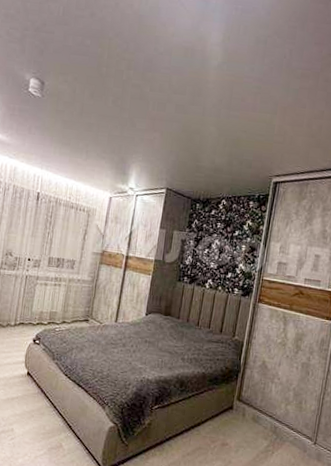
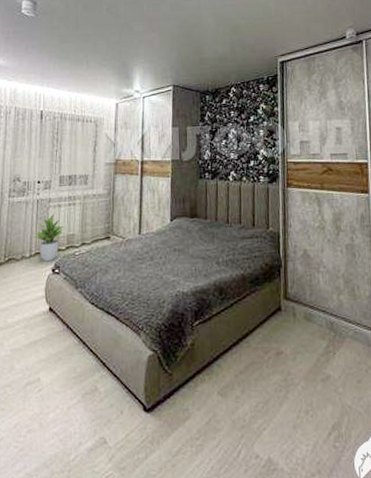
potted plant: none [19,290,47,333] -> present [33,213,63,262]

